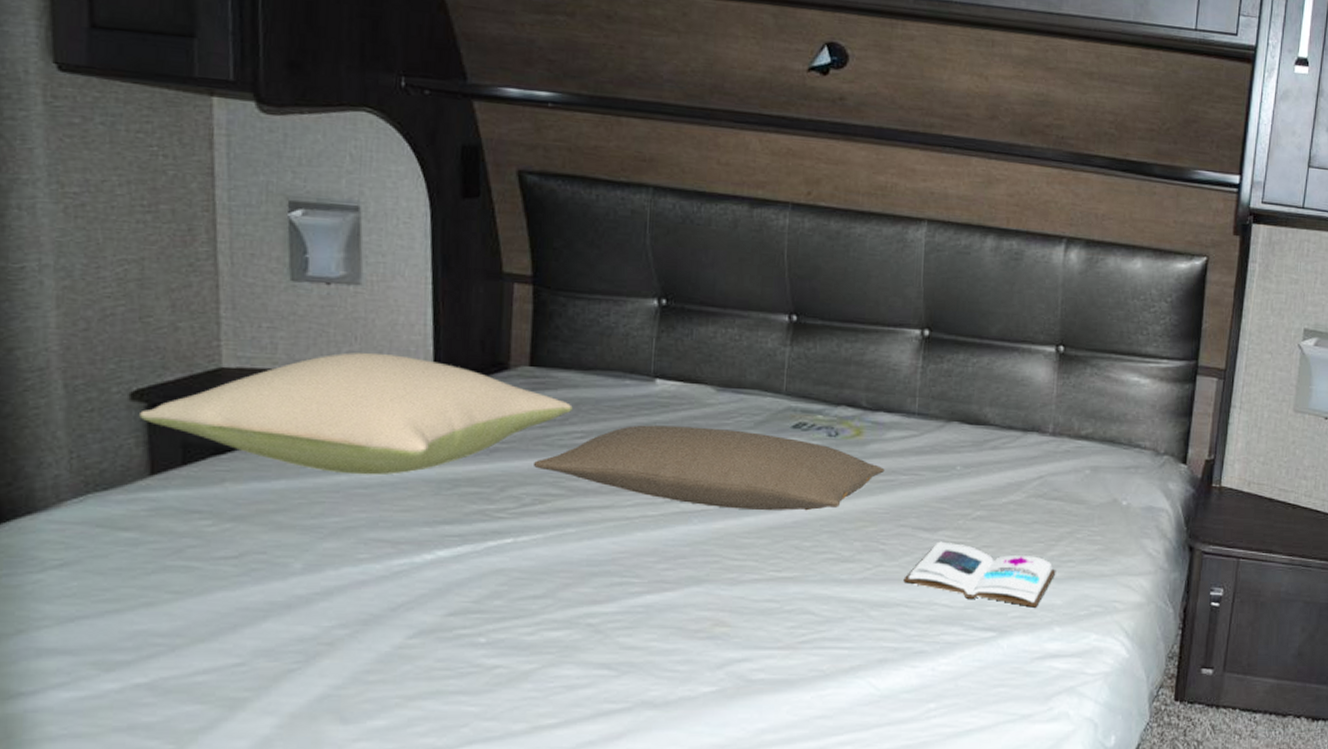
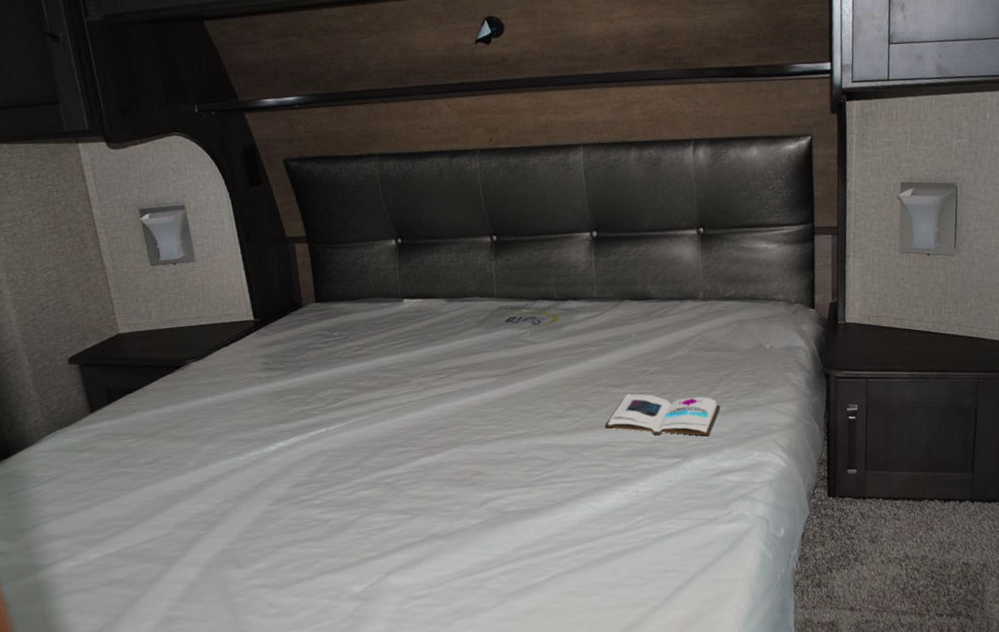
pillow: present [139,352,573,475] -> none [76,308,350,397]
pillow: present [534,425,885,511] -> none [330,329,579,389]

